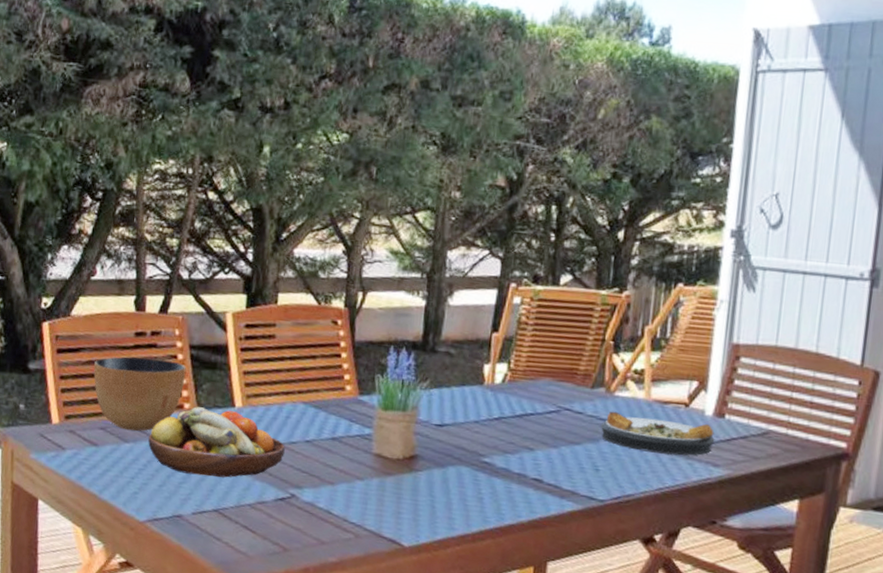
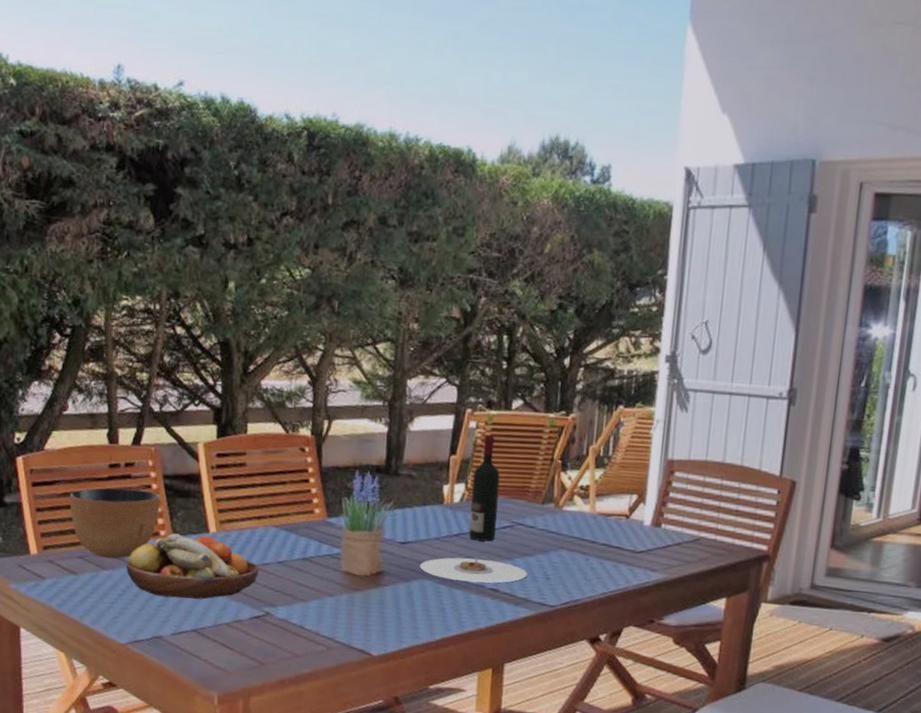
plate: none [456,443,575,473] -> present [419,557,528,583]
wine bottle: none [510,311,546,427] -> present [468,434,500,542]
plate: present [600,411,715,456] -> none [550,524,653,563]

